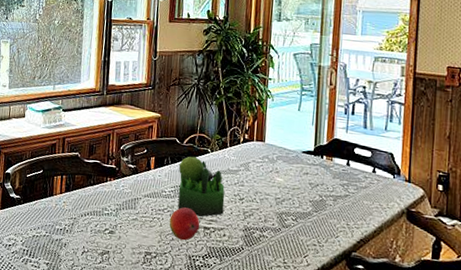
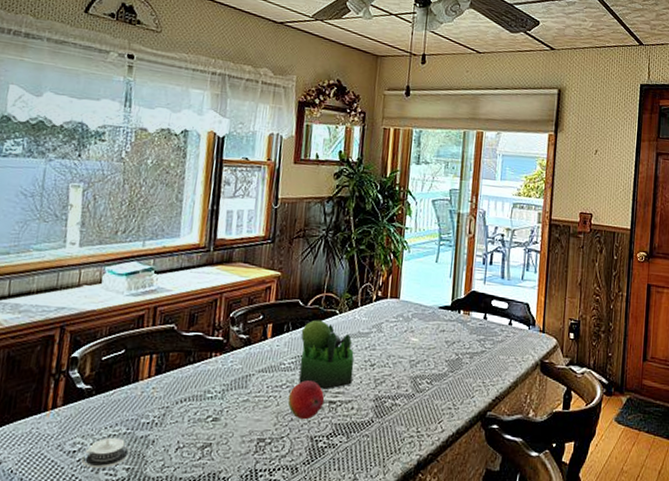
architectural model: none [15,237,49,261] -> present [81,437,130,469]

